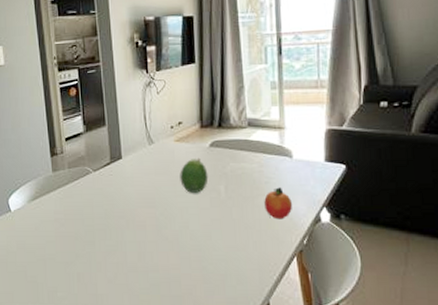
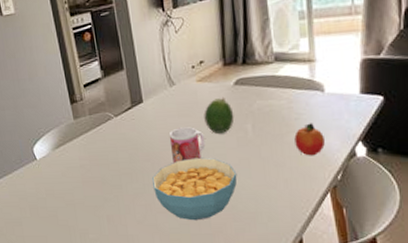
cereal bowl: none [126,216,209,281] -> present [152,157,237,221]
mug: none [145,185,180,222] -> present [168,127,206,164]

